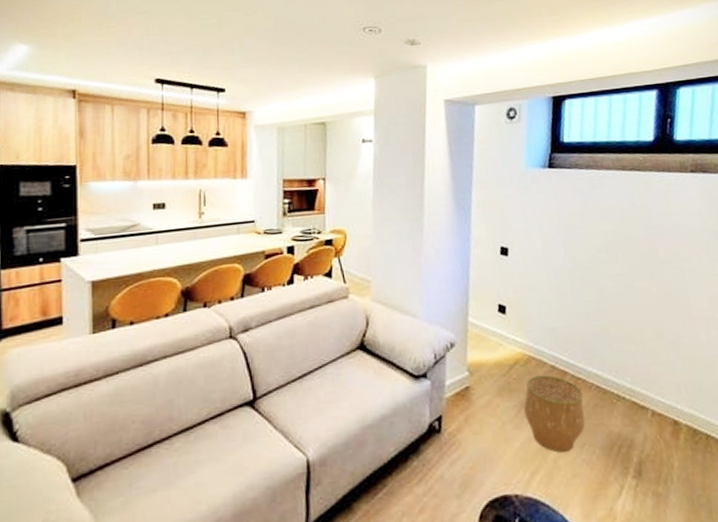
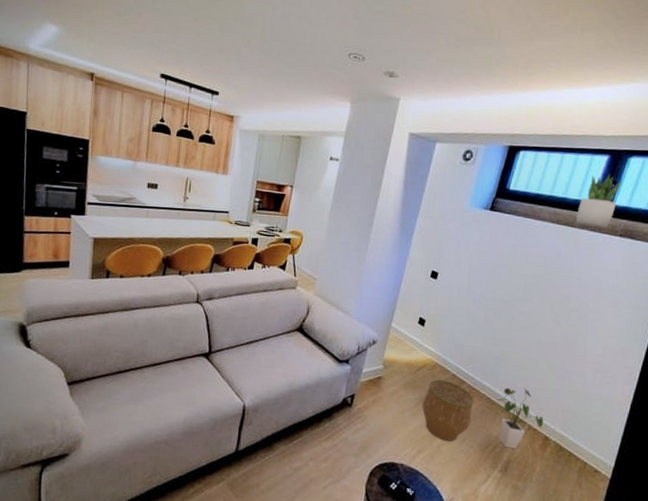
house plant: none [608,366,668,445] -> present [497,388,544,449]
planter: none [640,109,679,170] -> present [575,174,625,230]

